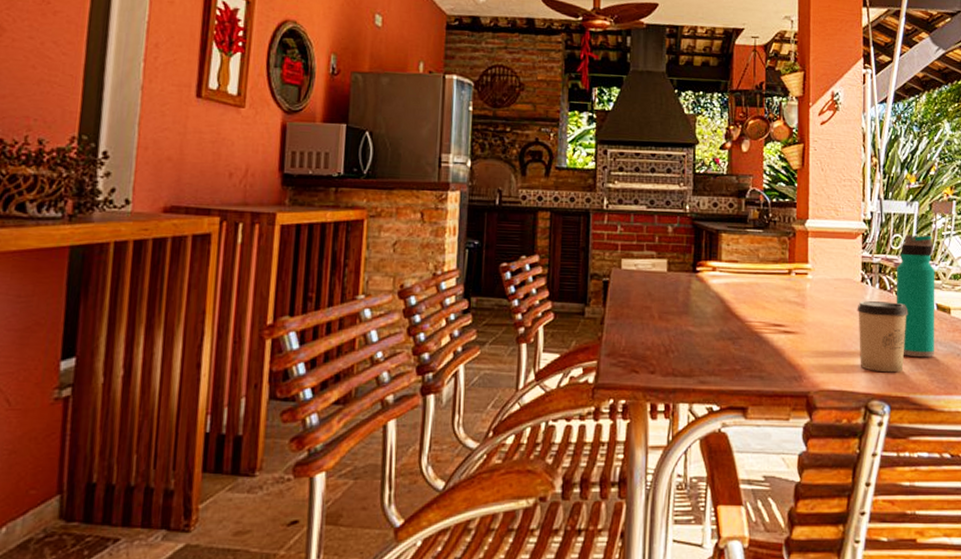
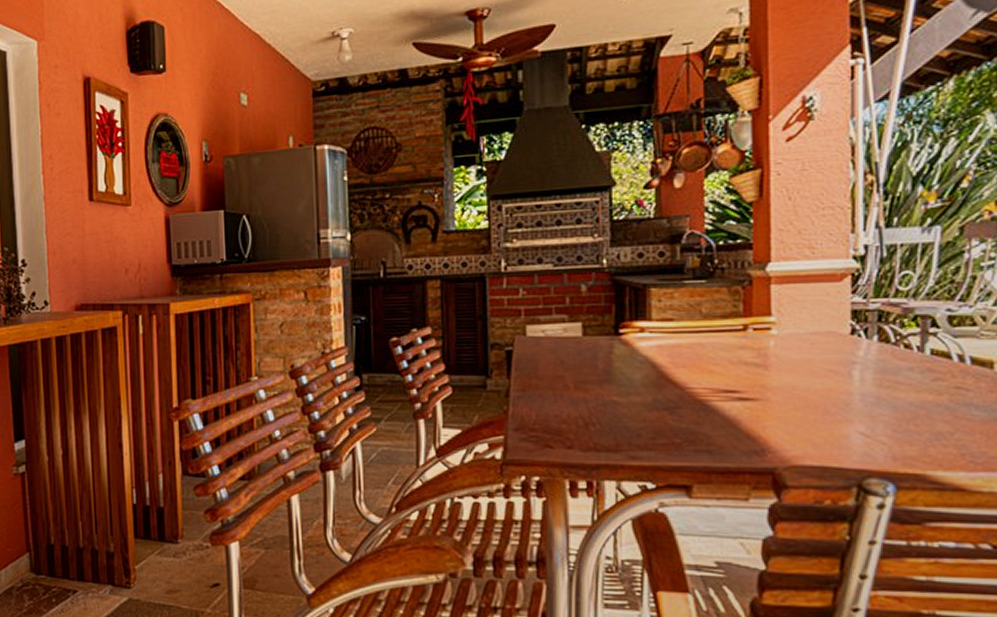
cup: present [857,301,909,373] -> none [844,357,925,445]
water bottle: present [896,234,935,358] -> none [904,268,969,426]

